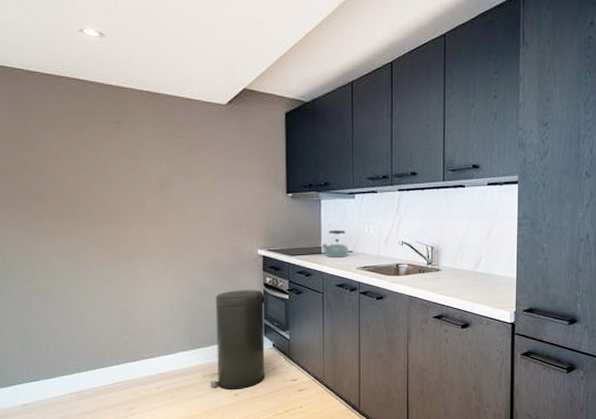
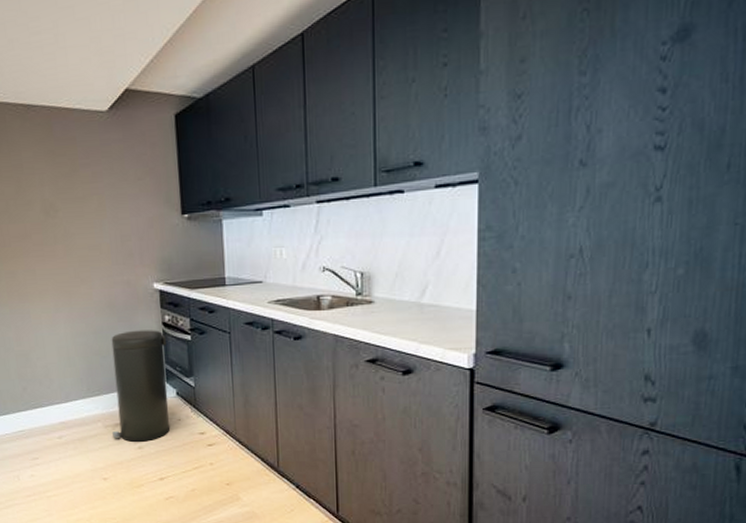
kettle: present [321,230,350,259] -> none [225,255,259,291]

